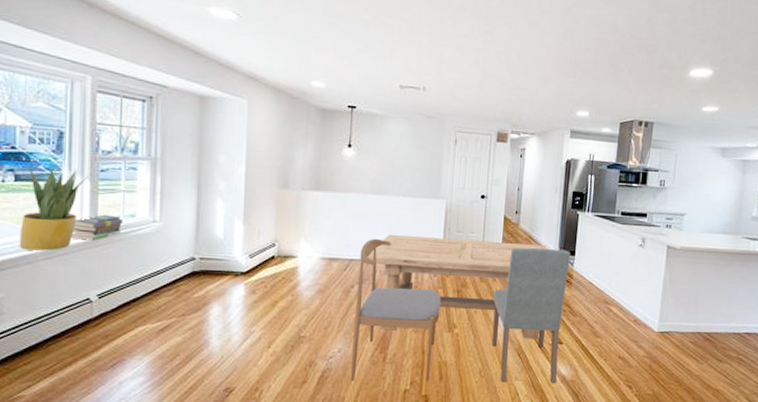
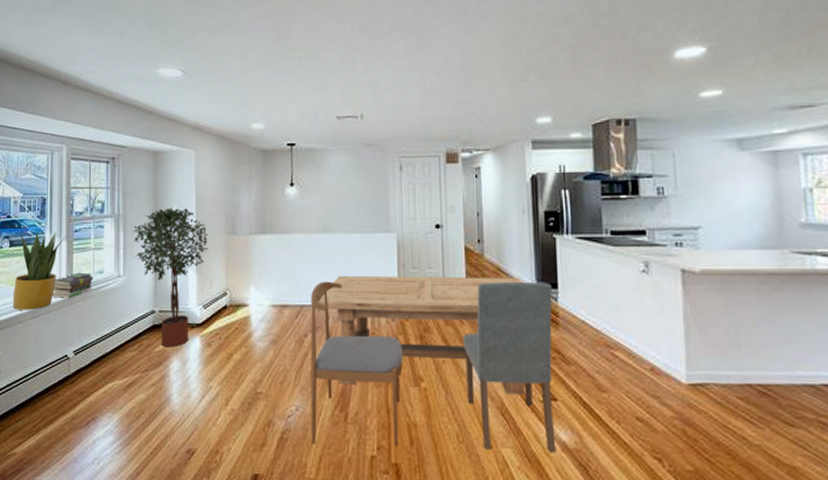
potted tree: none [172,155,259,294] -> present [133,207,209,347]

